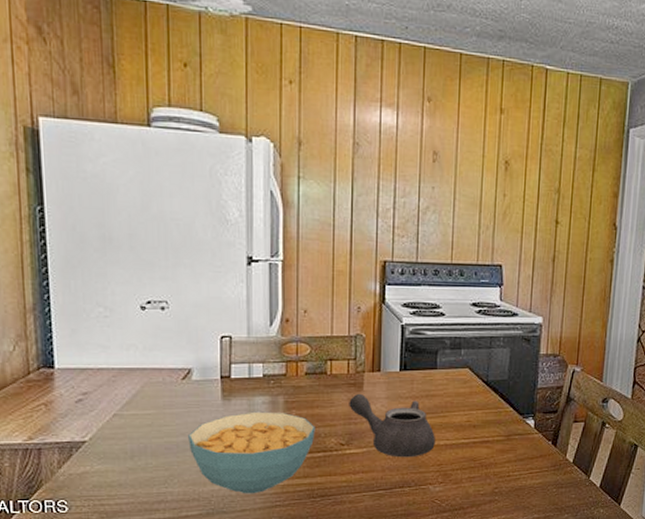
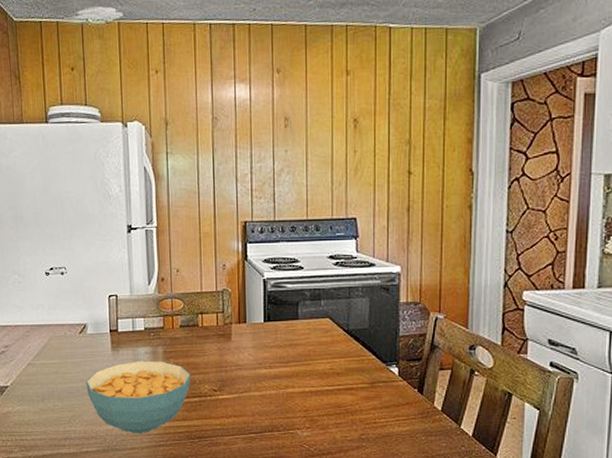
teapot: present [349,393,435,458] -> none [219,343,301,403]

